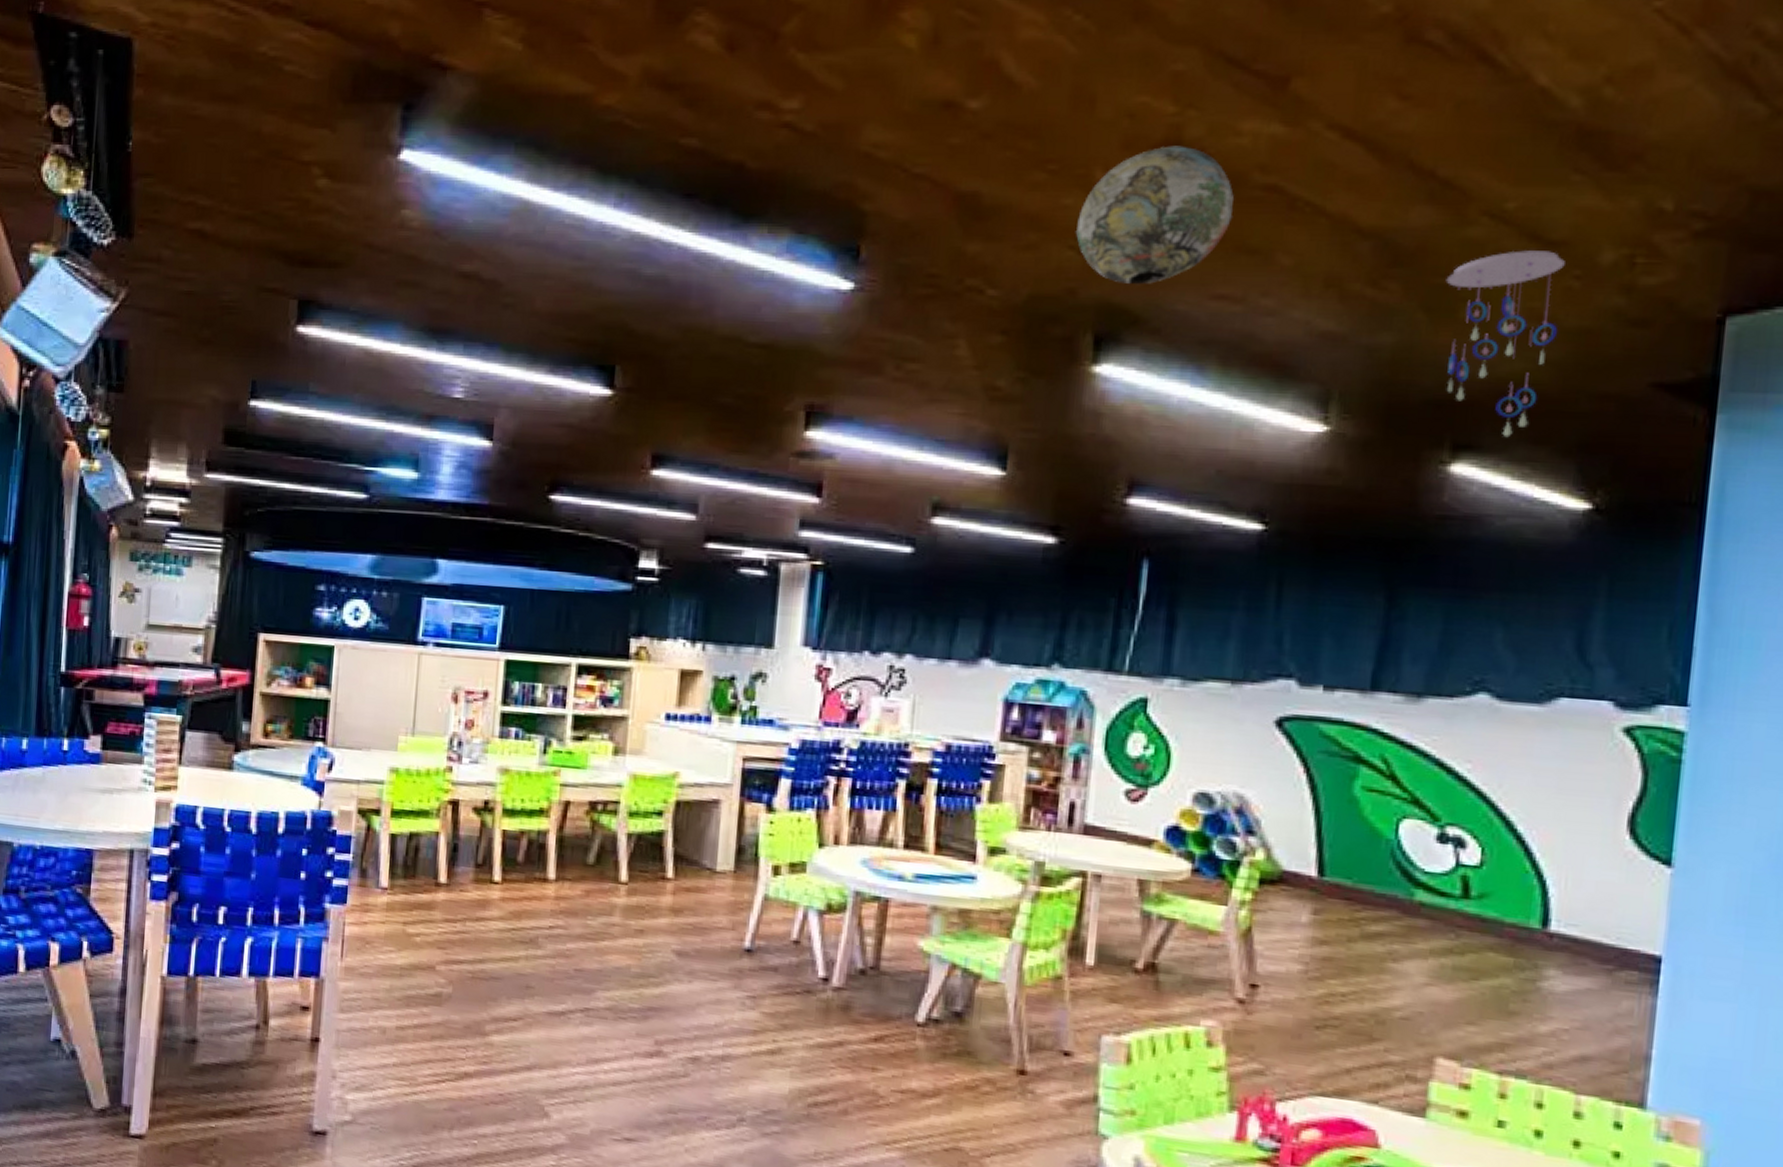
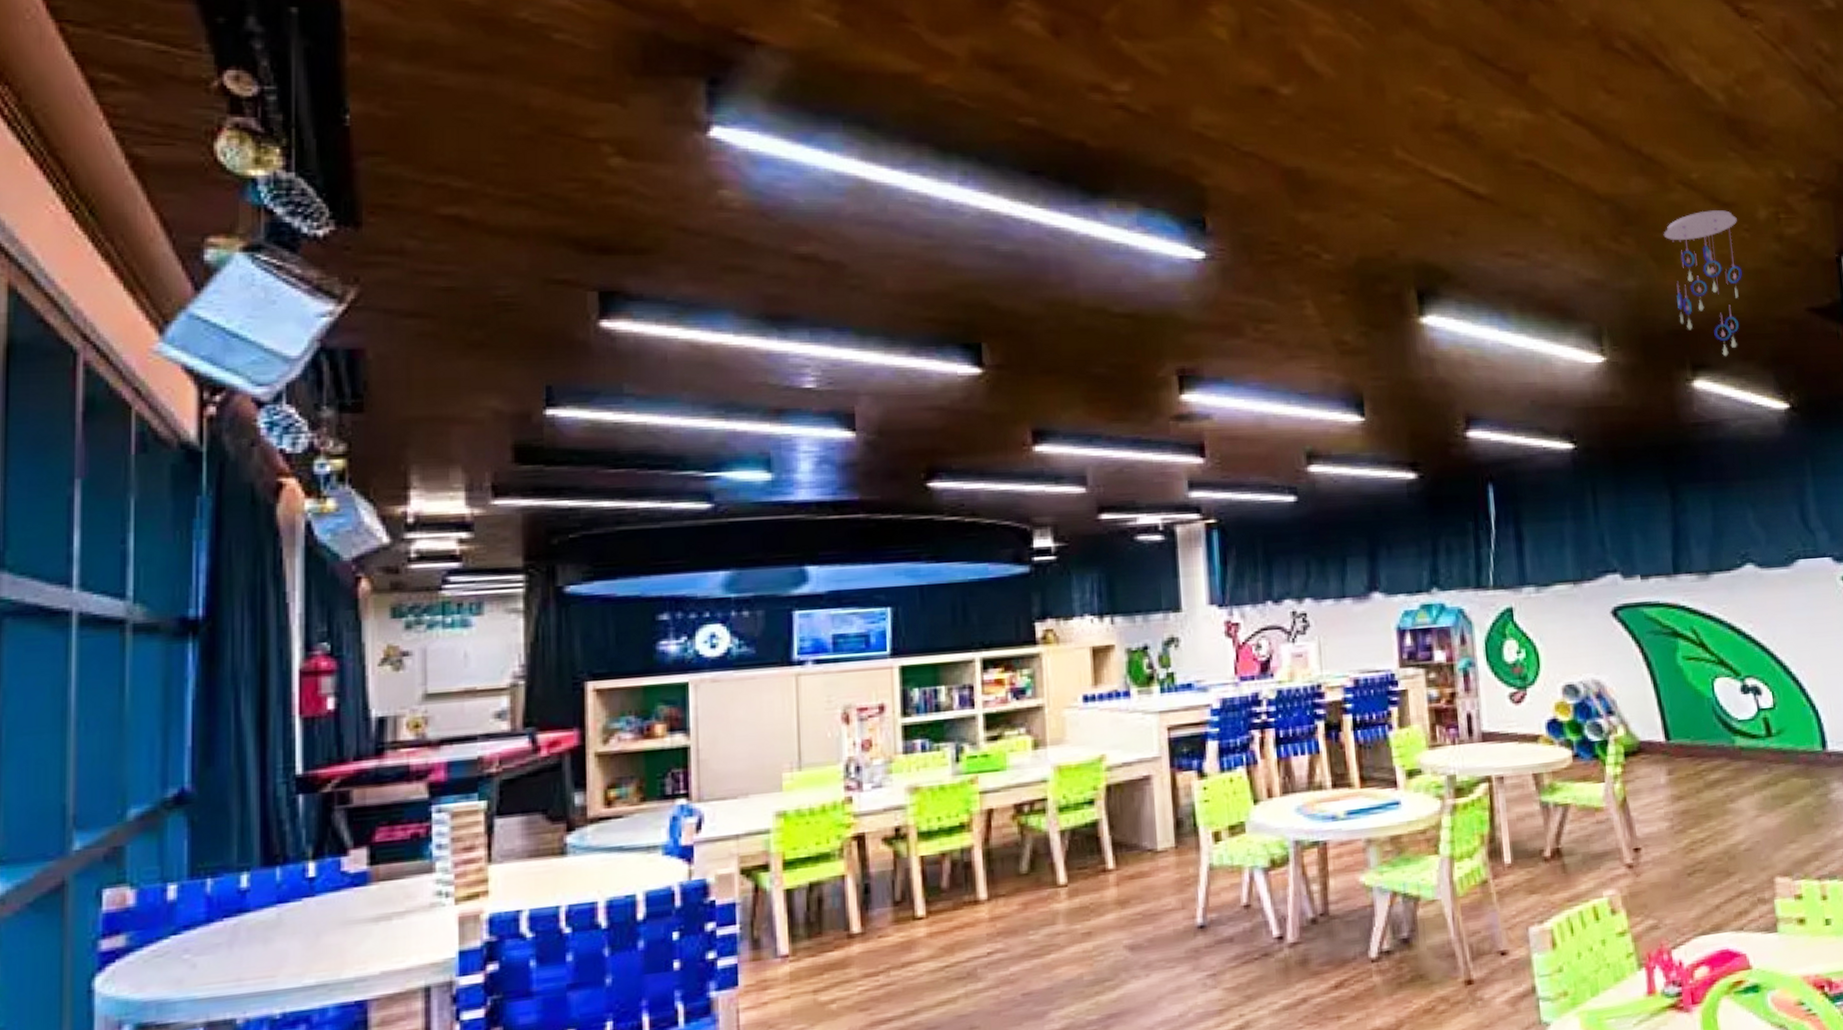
paper lantern: present [1076,146,1234,285] -> none [1387,128,1506,246]

